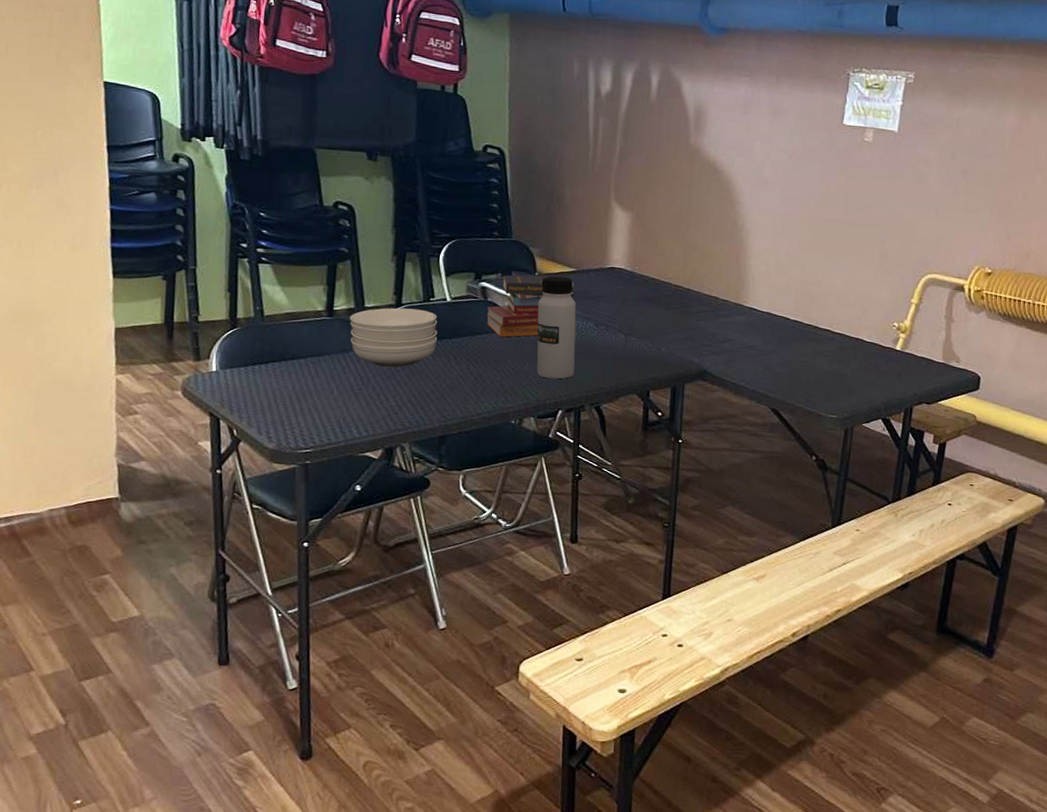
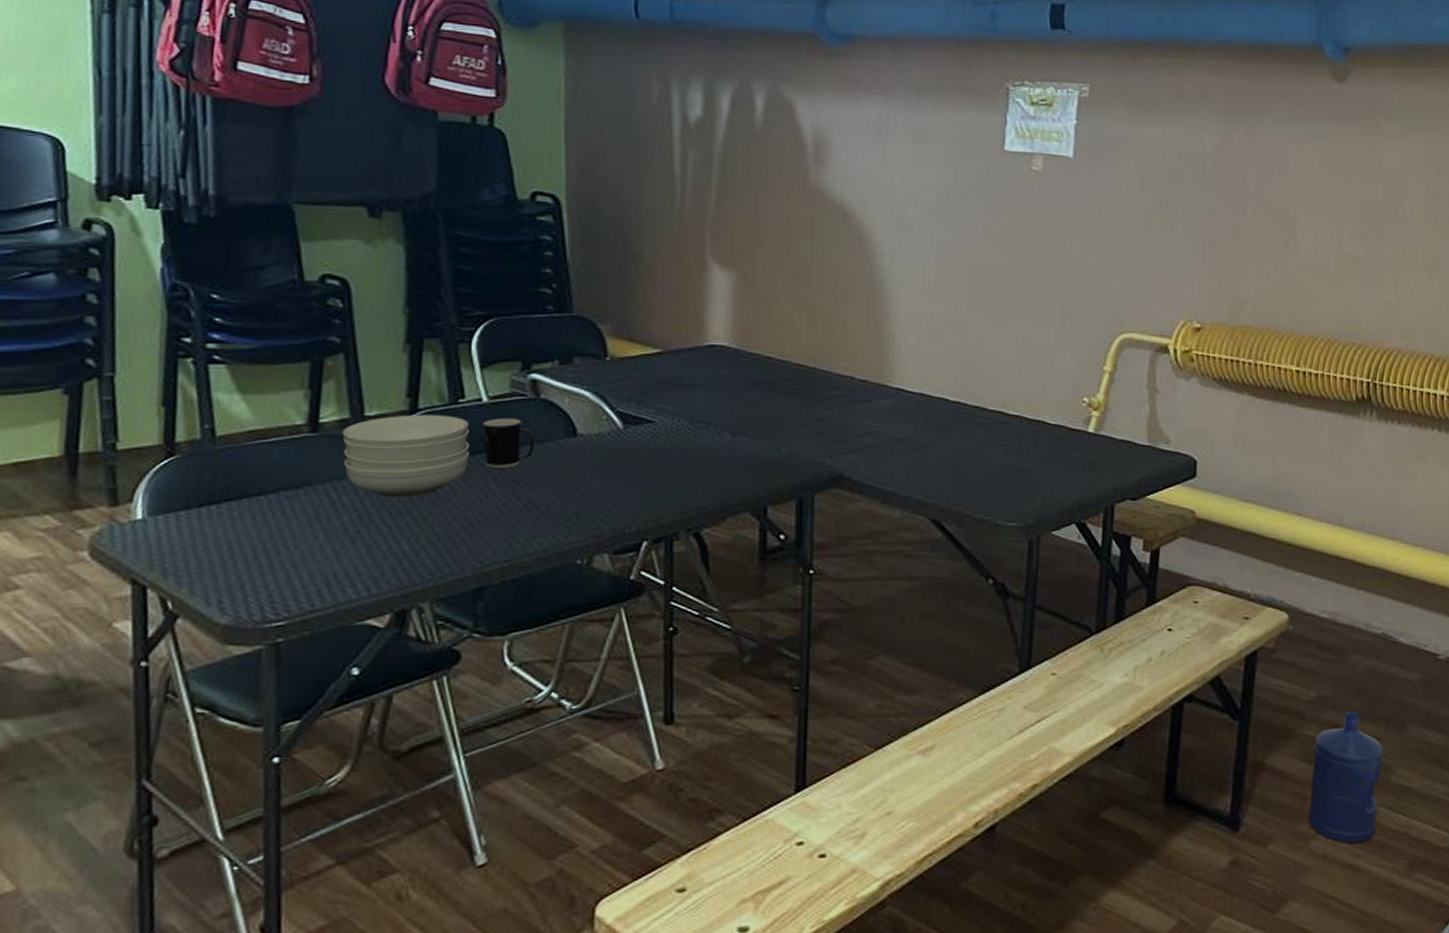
mug: none [446,313,484,351] -> present [482,418,536,469]
books: present [486,275,577,337] -> none [539,359,665,447]
water bottle: present [536,275,577,380] -> none [609,360,664,499]

